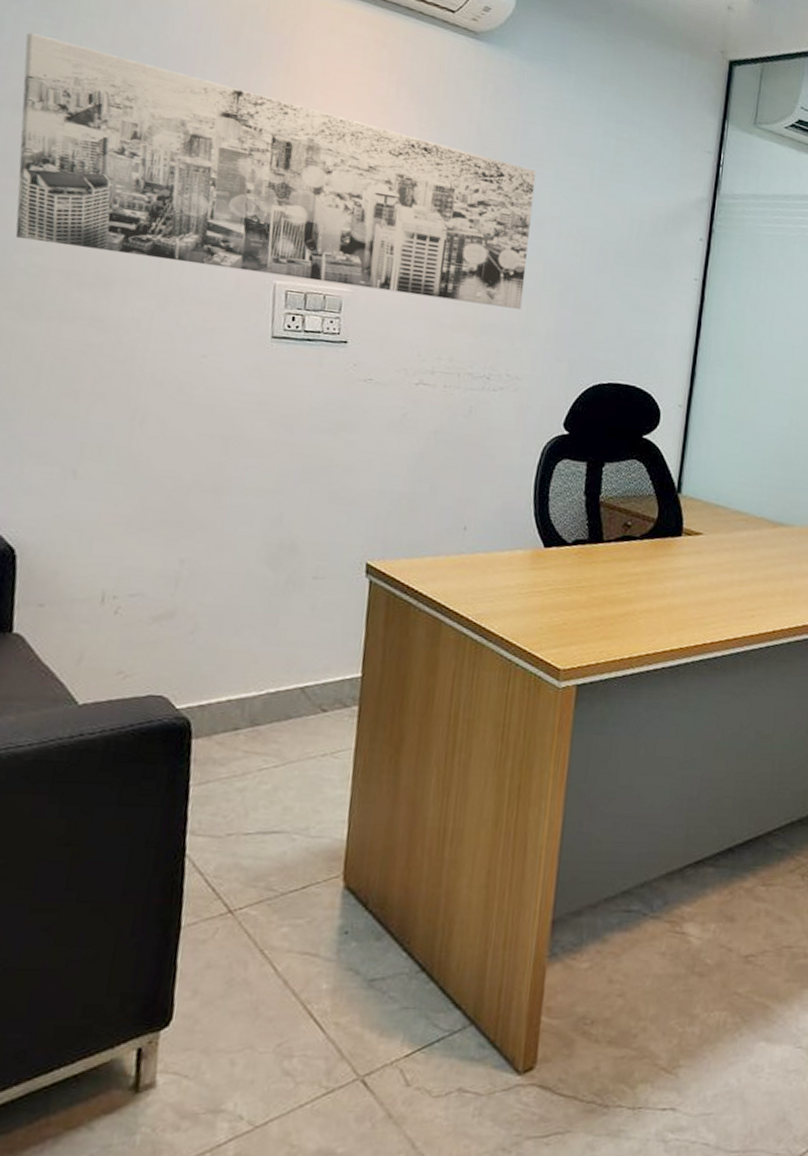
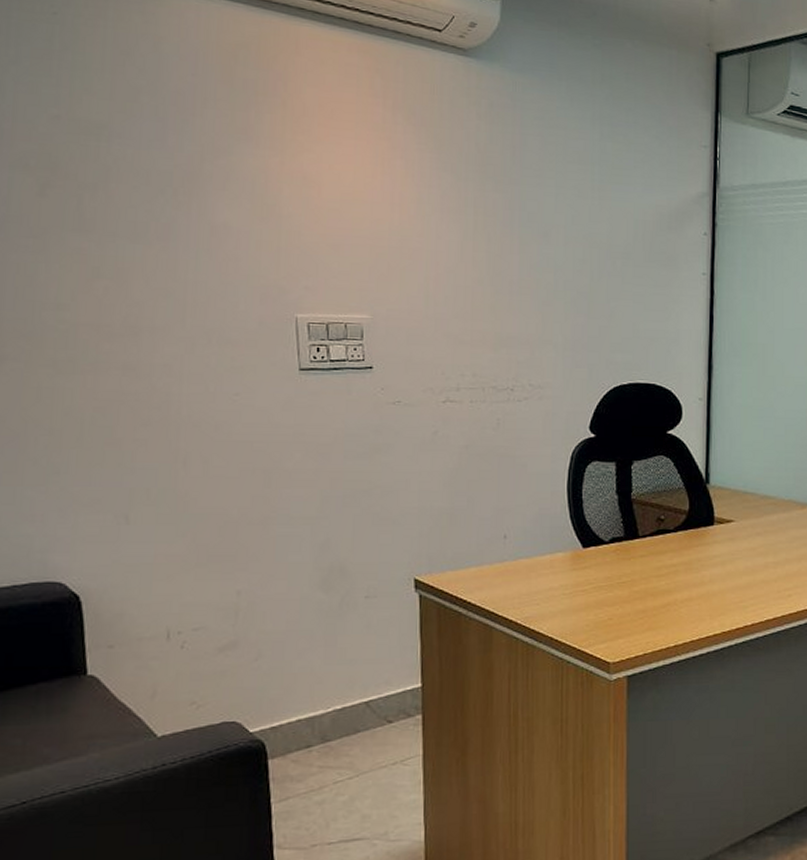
wall art: present [15,32,536,309] -> none [27,93,538,320]

